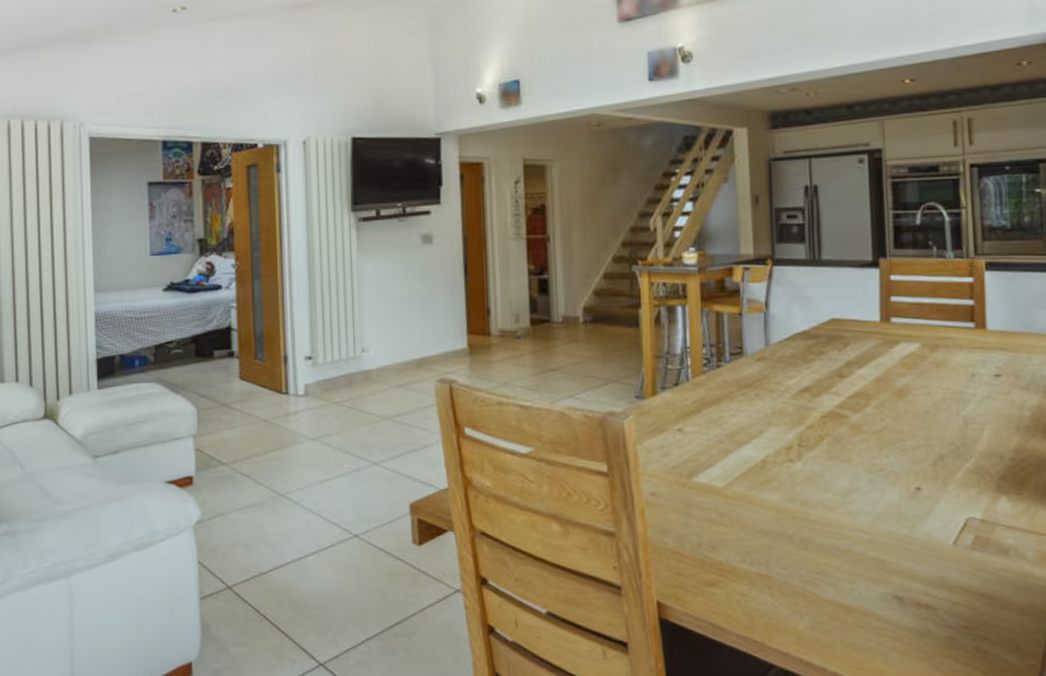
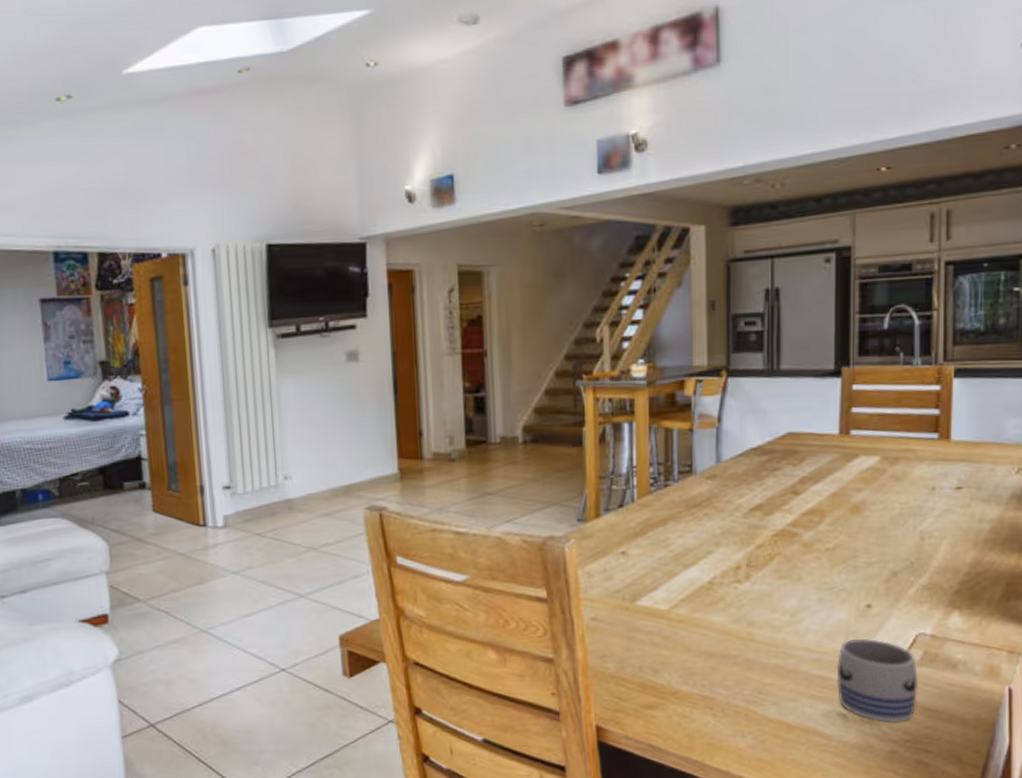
mug: none [890,521,971,607] -> present [836,638,918,723]

